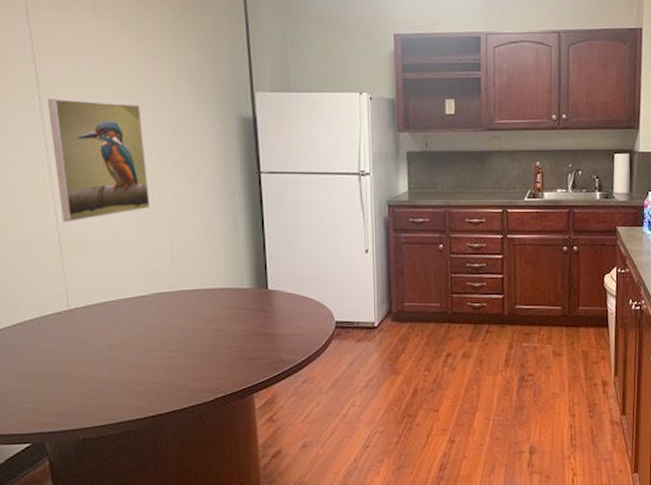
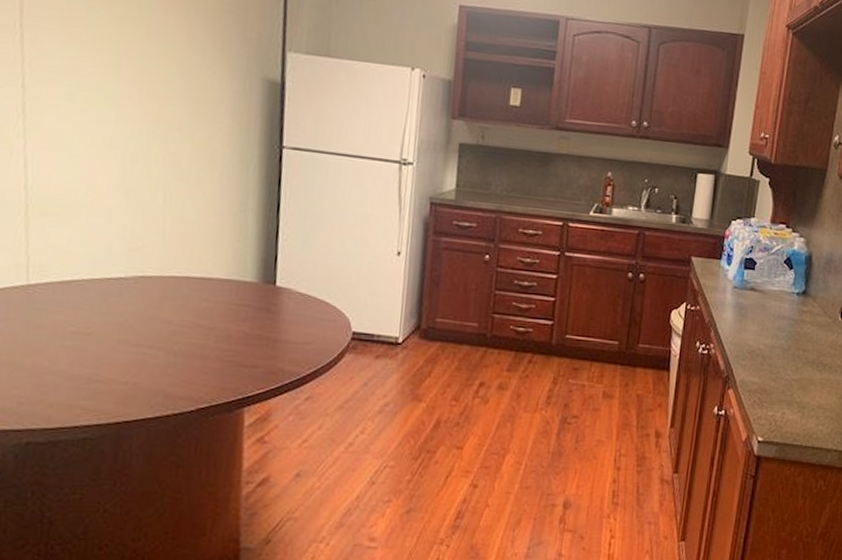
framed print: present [47,98,150,222] -> none [31,28,146,180]

